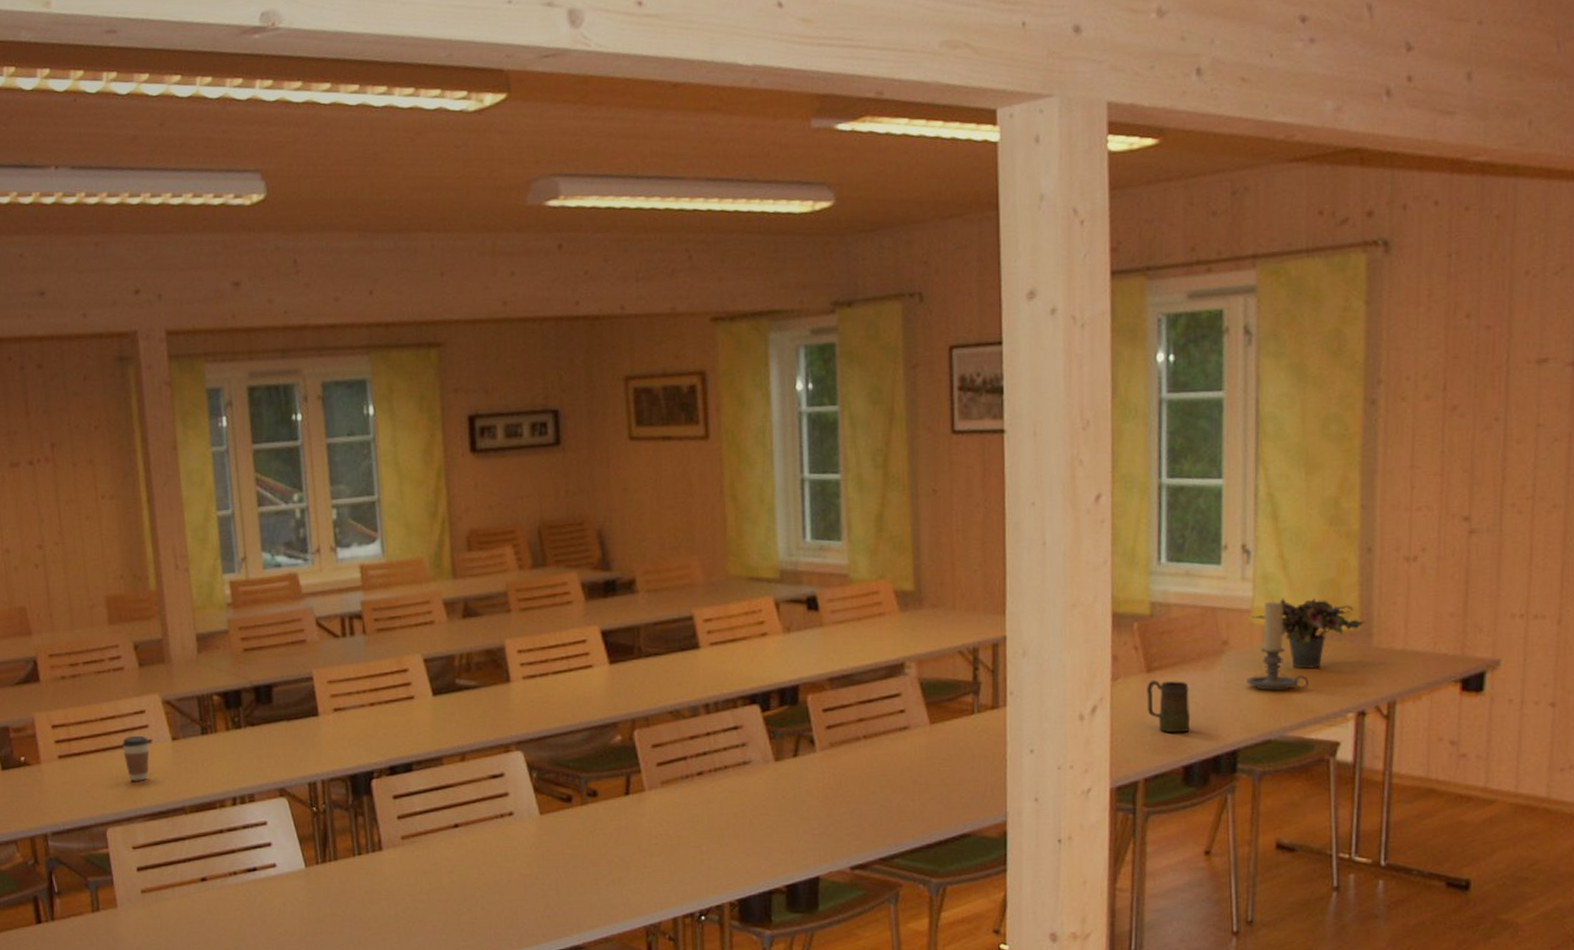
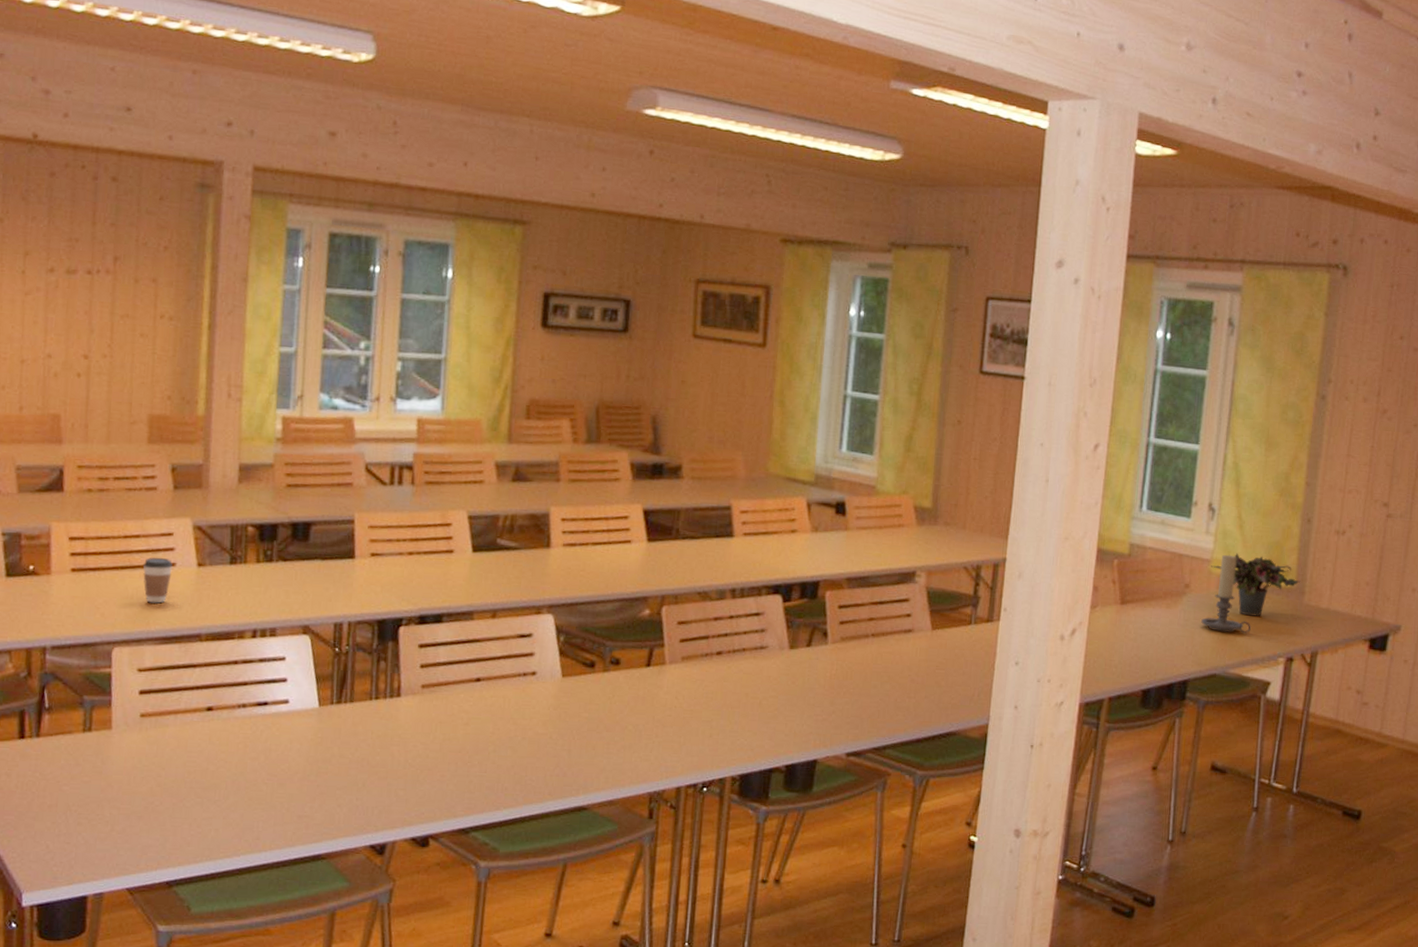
mug: present [1147,679,1191,733] -> none [1118,611,1154,661]

